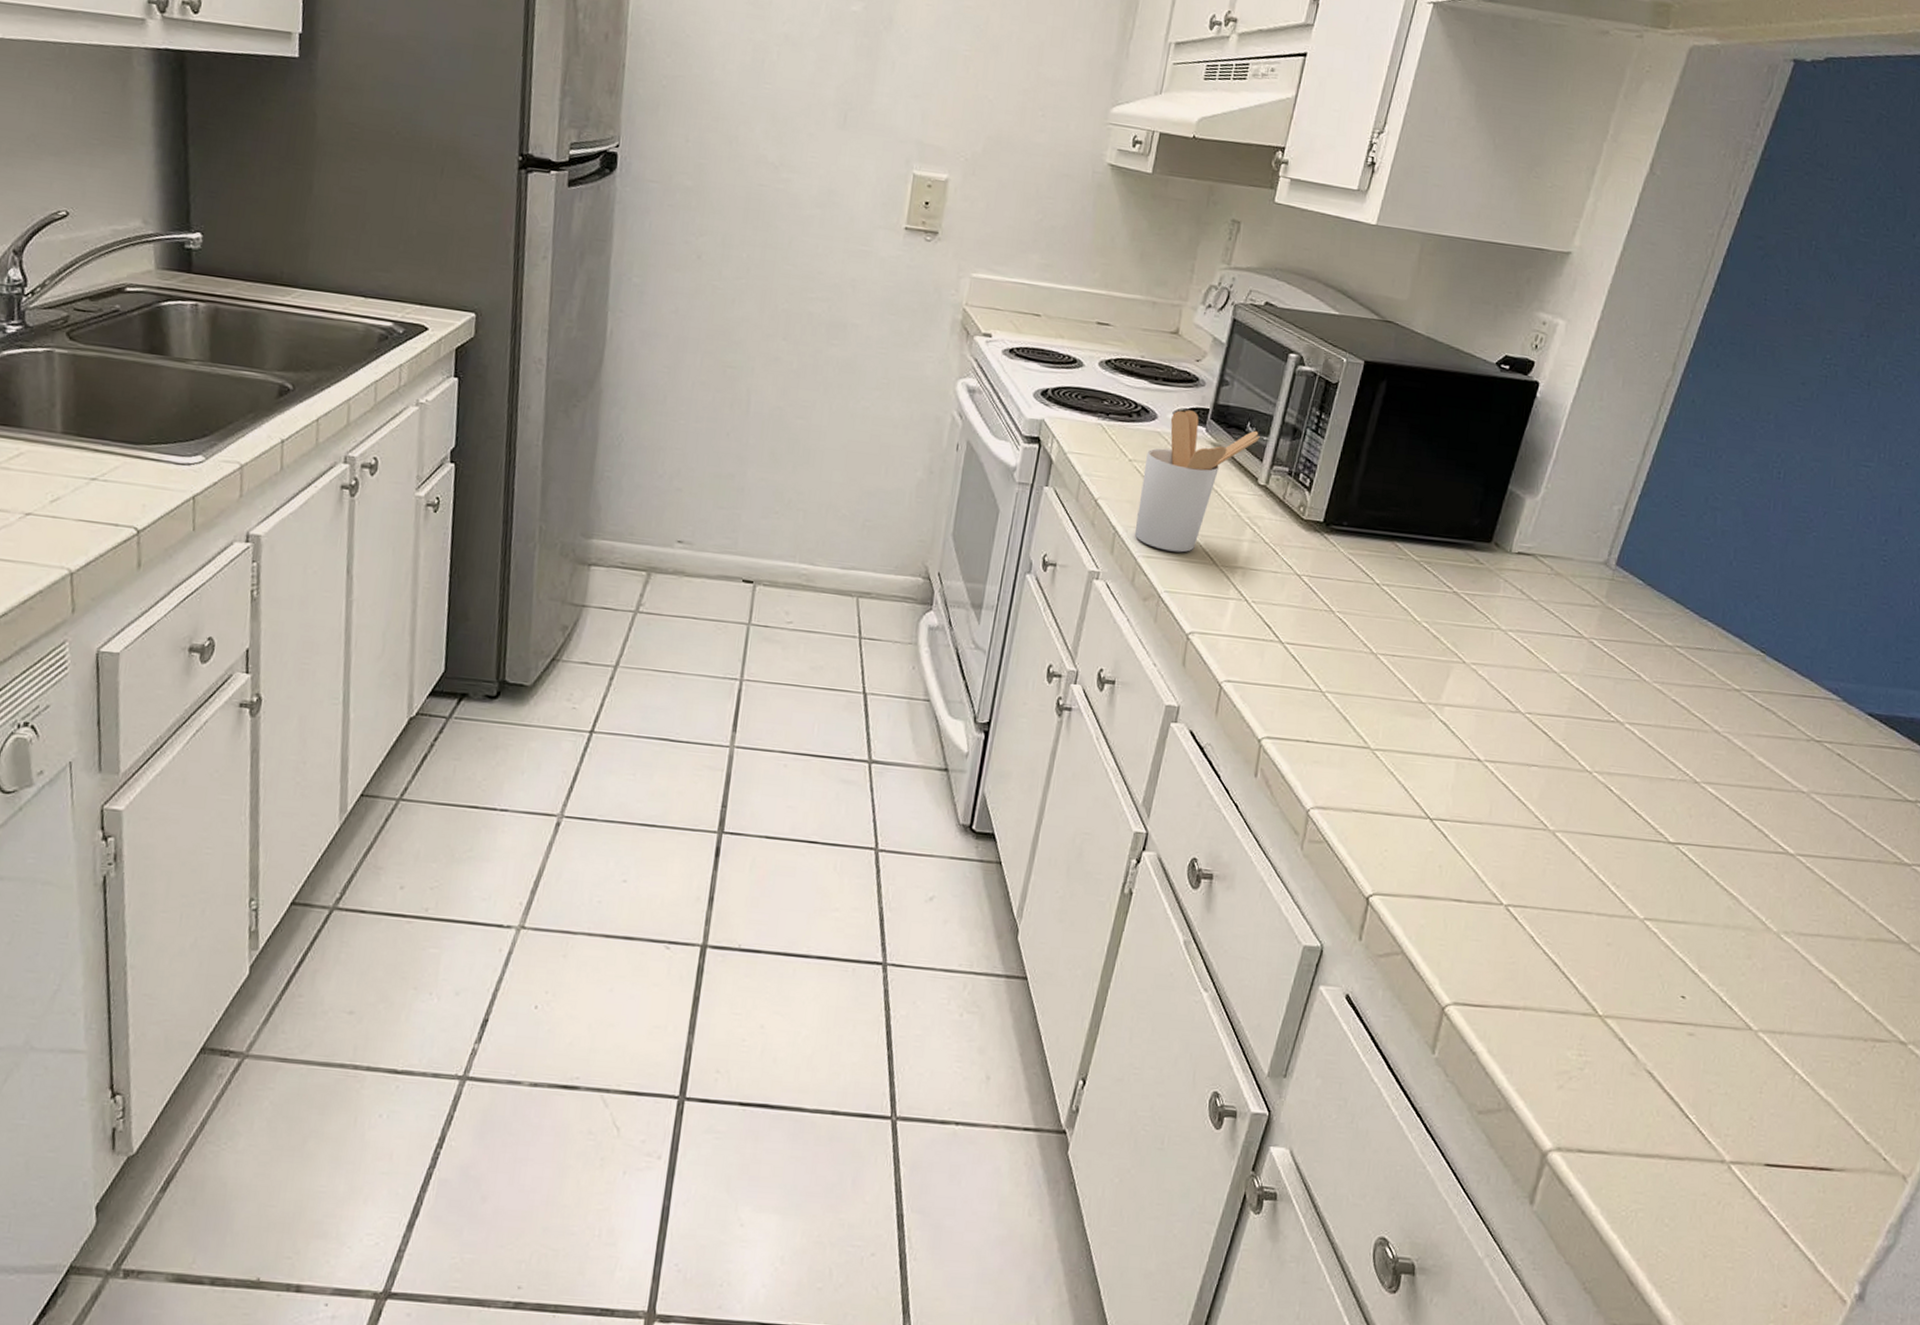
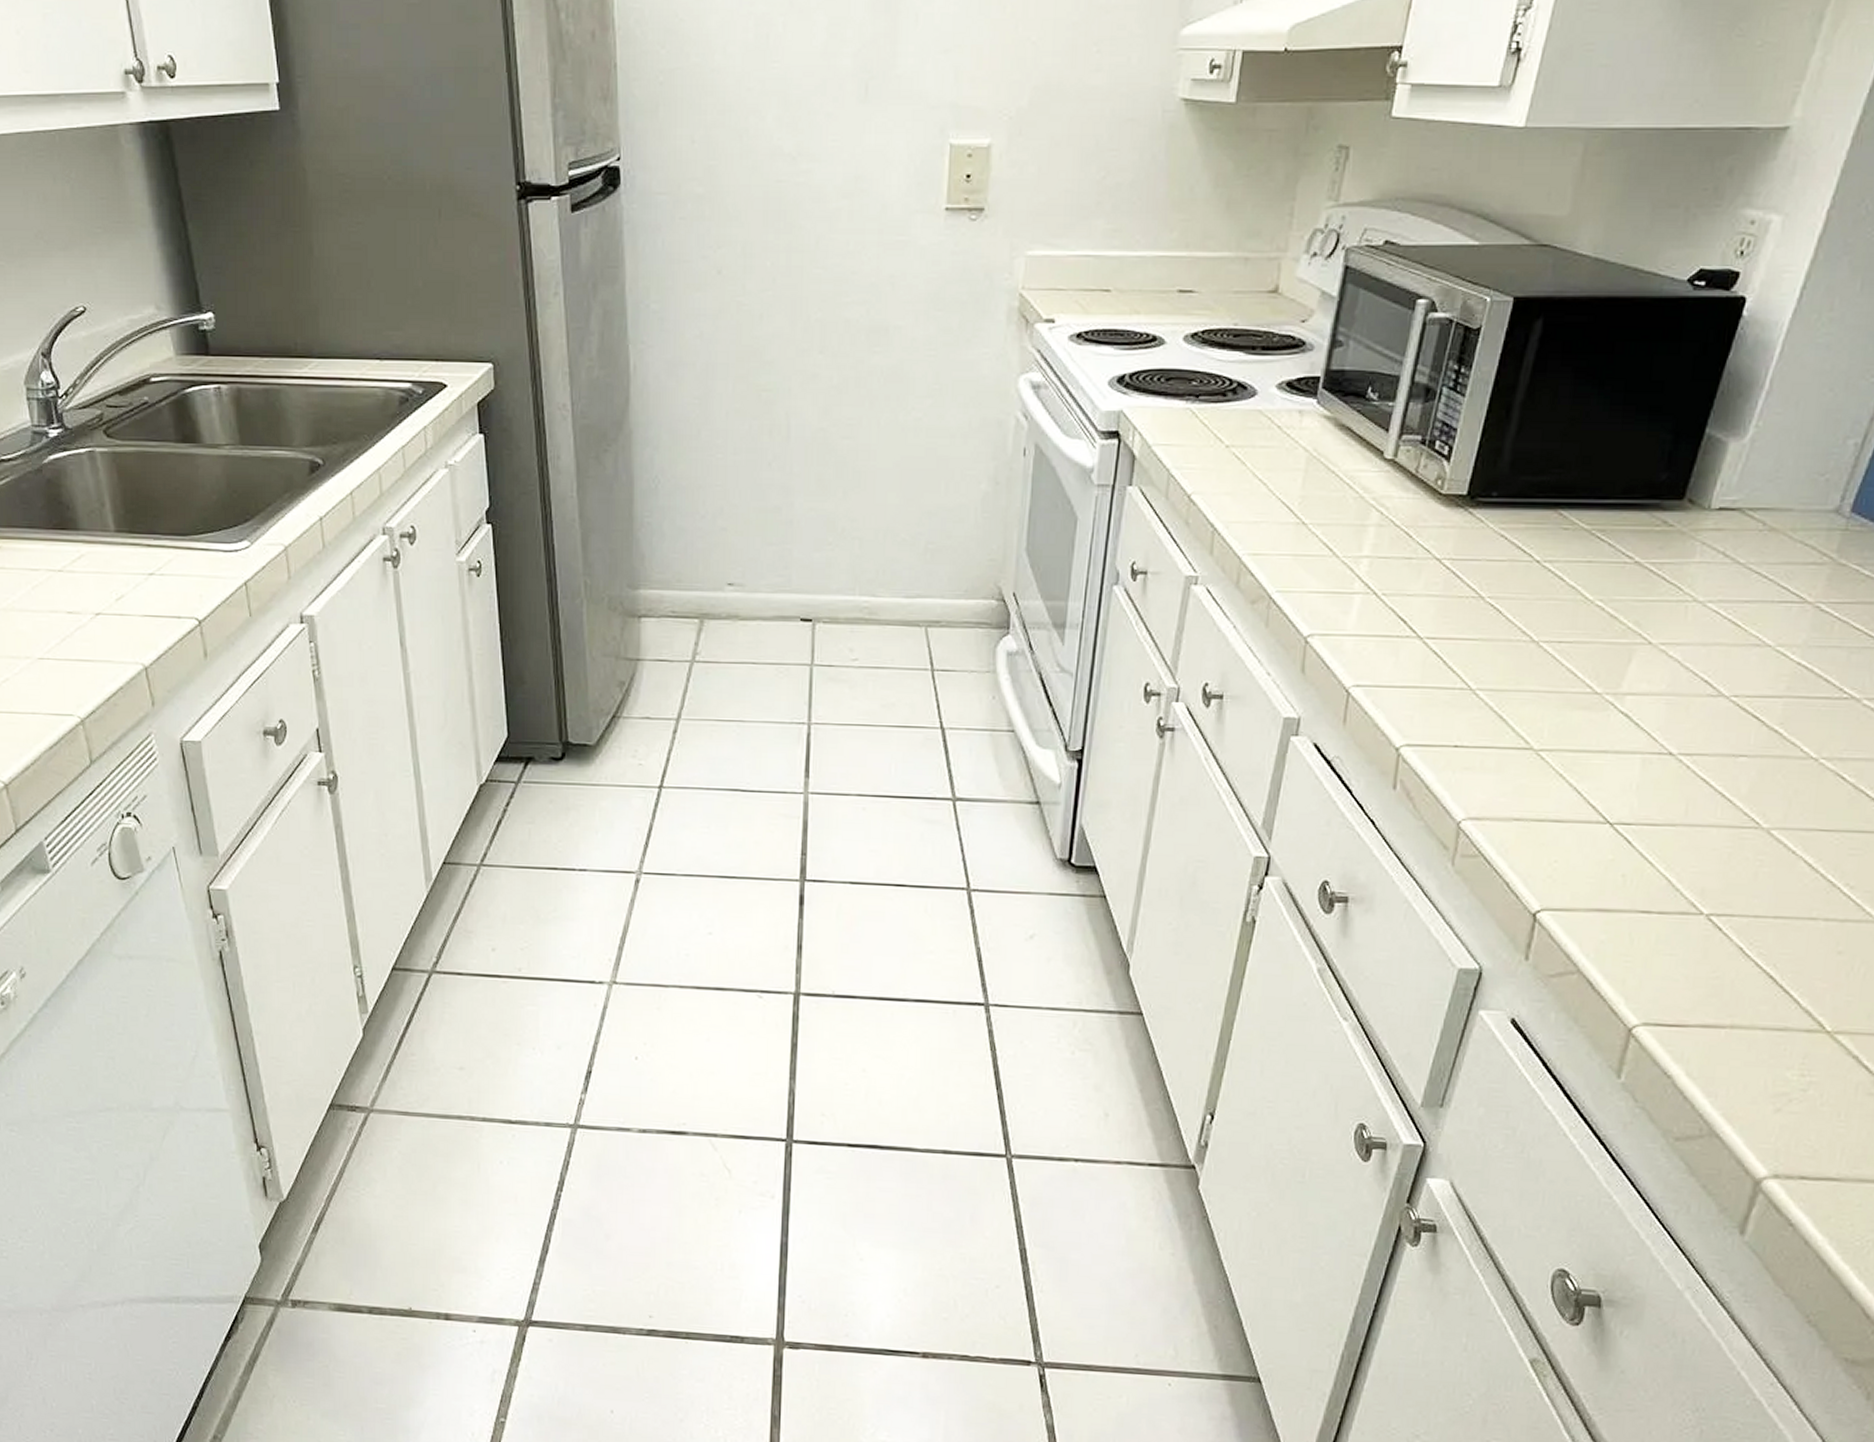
utensil holder: present [1134,410,1260,553] -> none [1236,381,1384,546]

